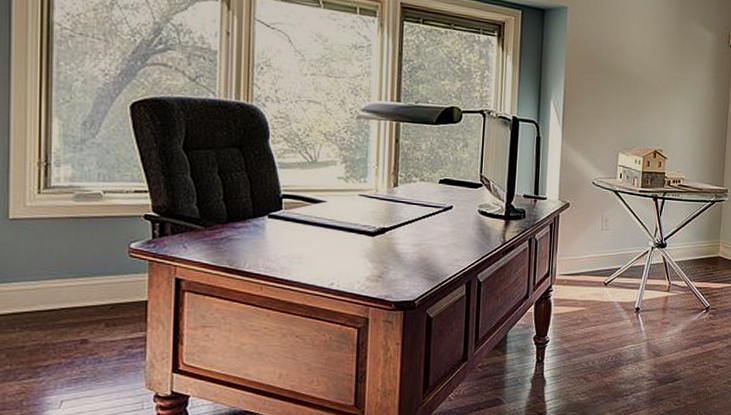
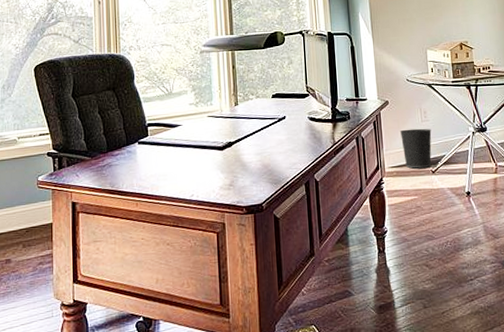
wastebasket: none [577,236,610,279] -> present [399,128,432,169]

